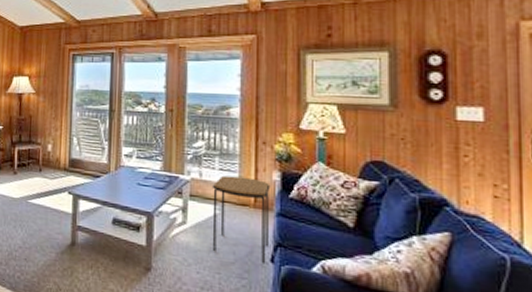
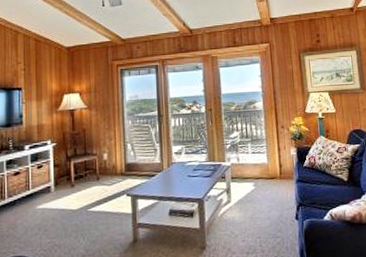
side table: present [212,175,271,264] -> none [247,156,293,223]

